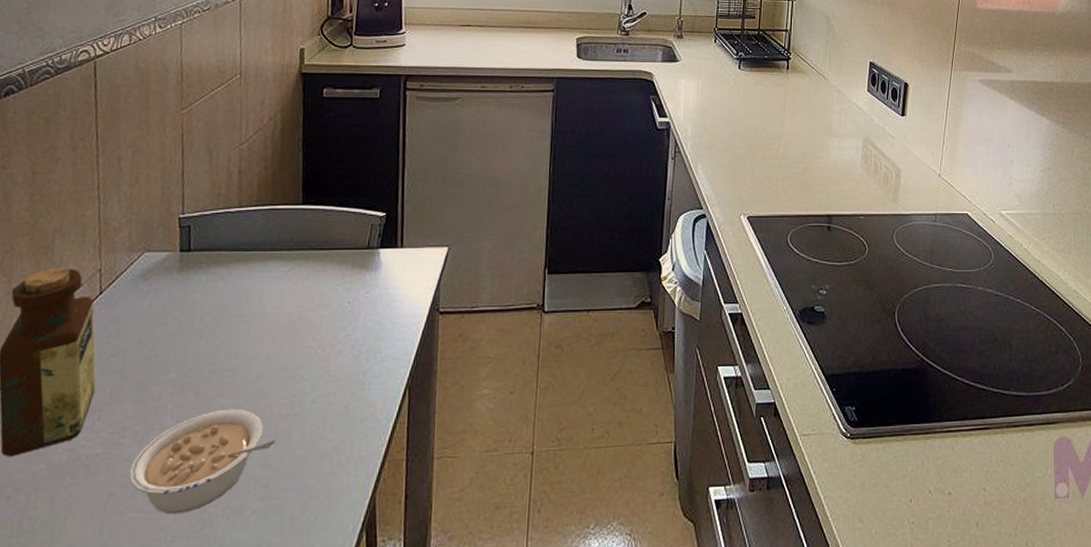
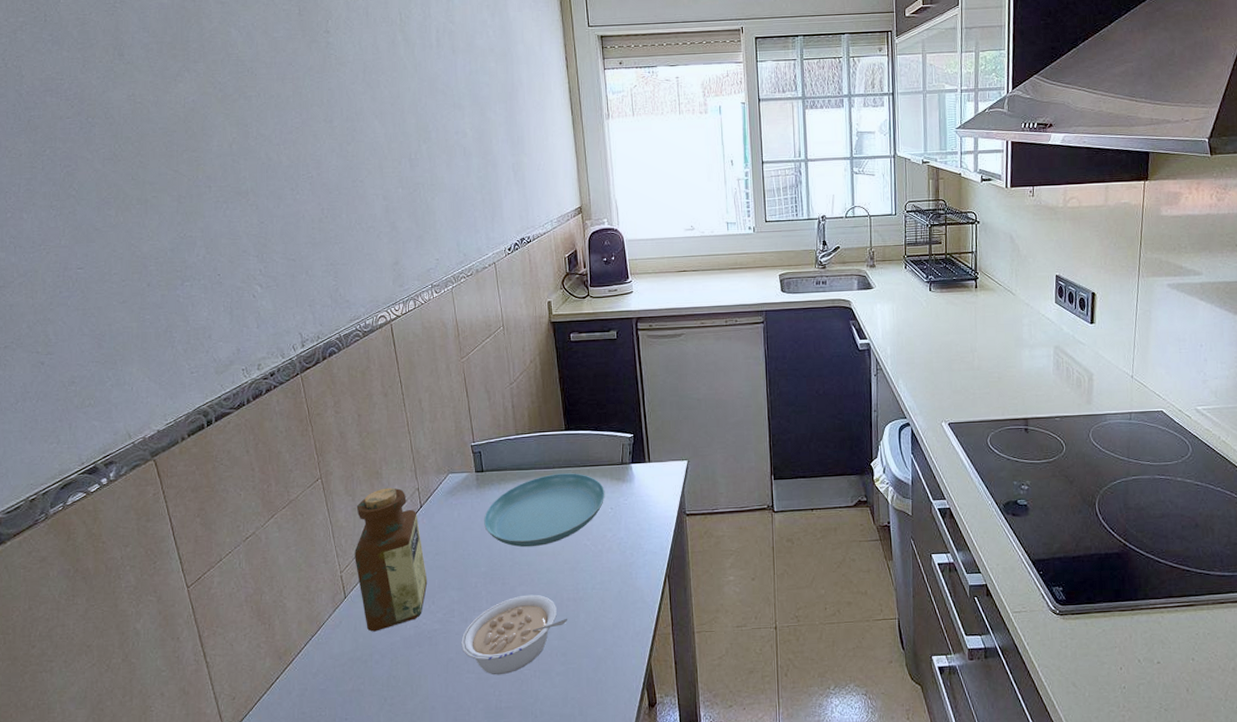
saucer: none [182,257,343,349] -> present [484,473,605,548]

